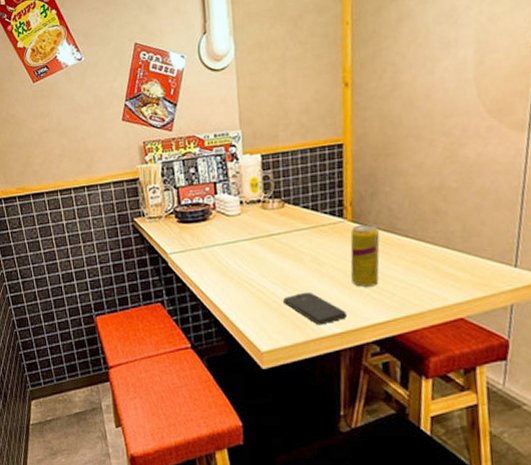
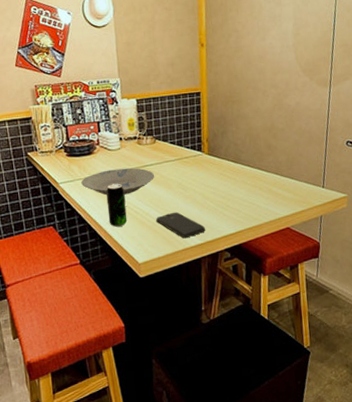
bowl: none [194,237,283,269] -> present [81,167,155,196]
beverage can: none [222,255,248,307] -> present [105,183,128,227]
beverage can: present [350,224,380,287] -> none [207,156,229,207]

